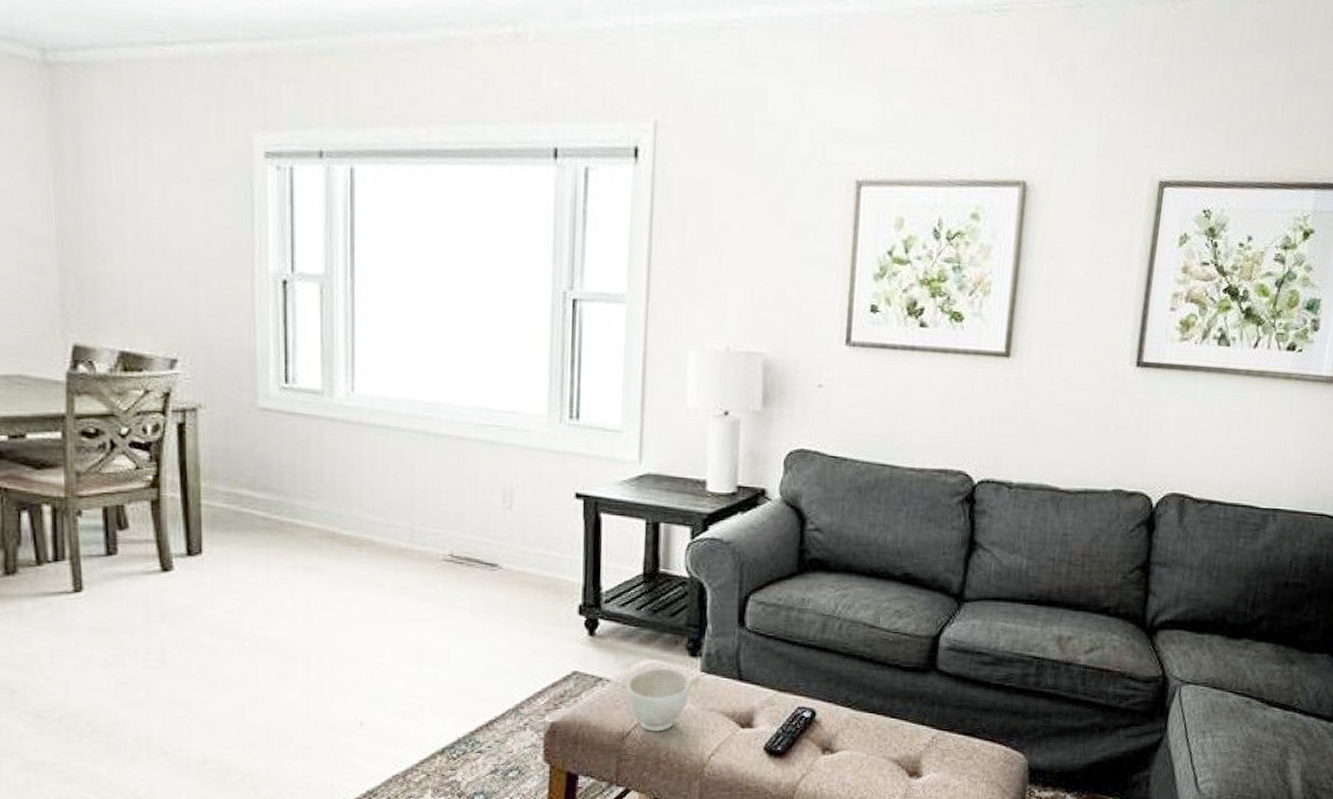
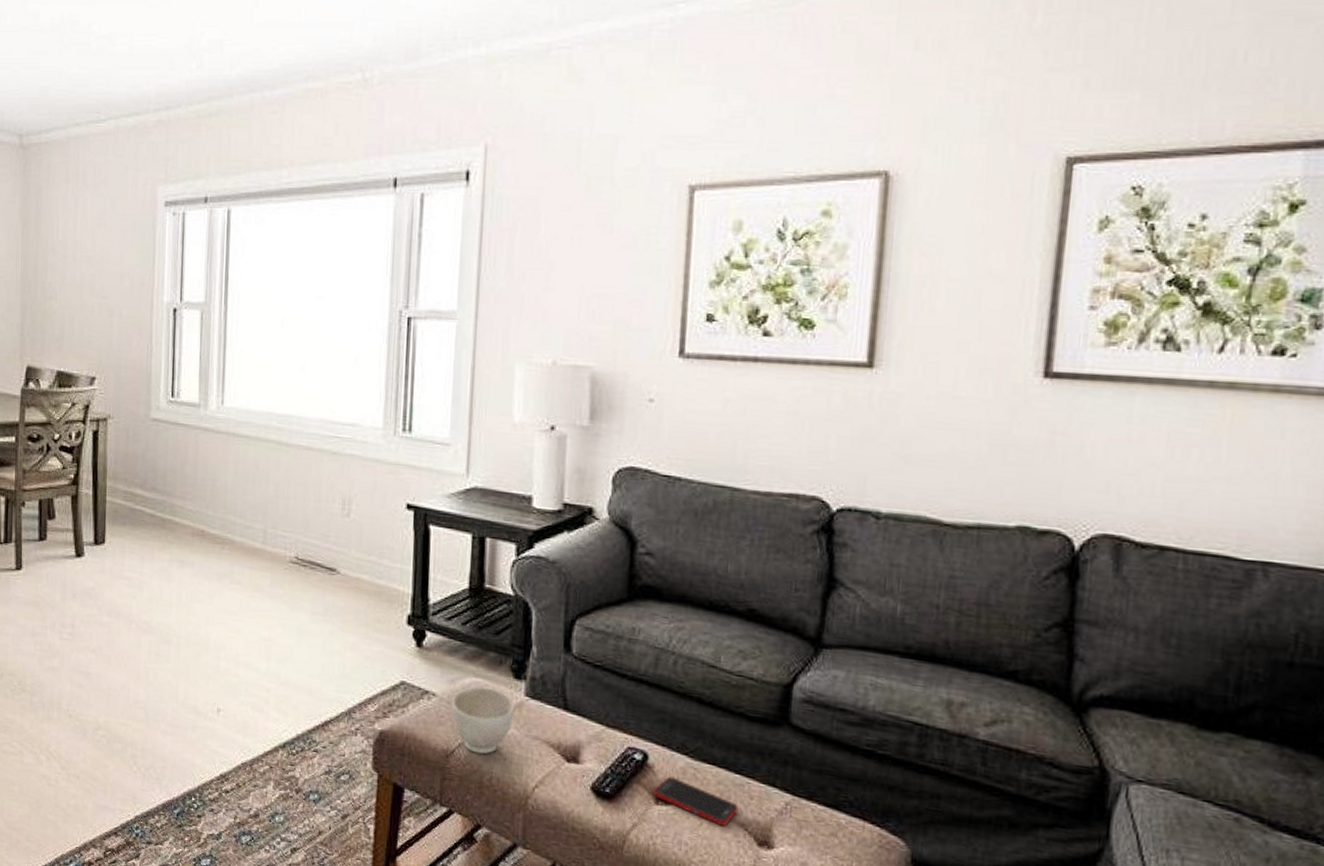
cell phone: none [820,728,894,764] -> present [653,776,739,826]

